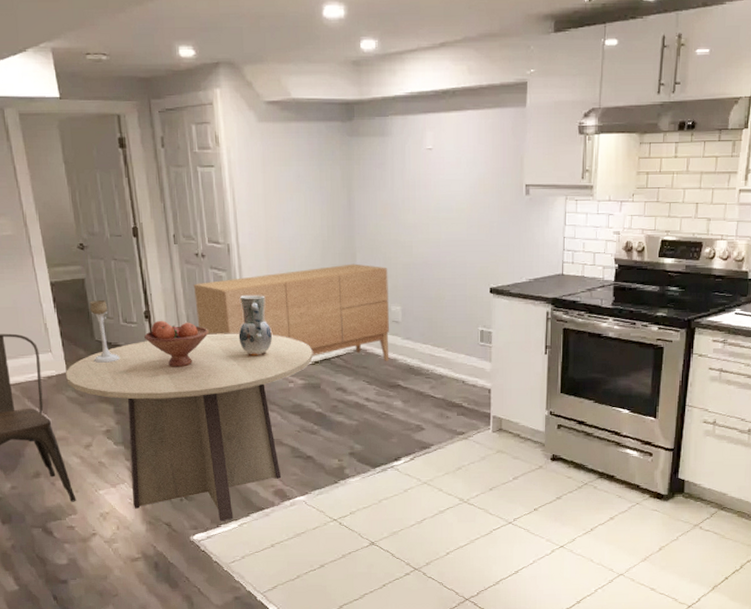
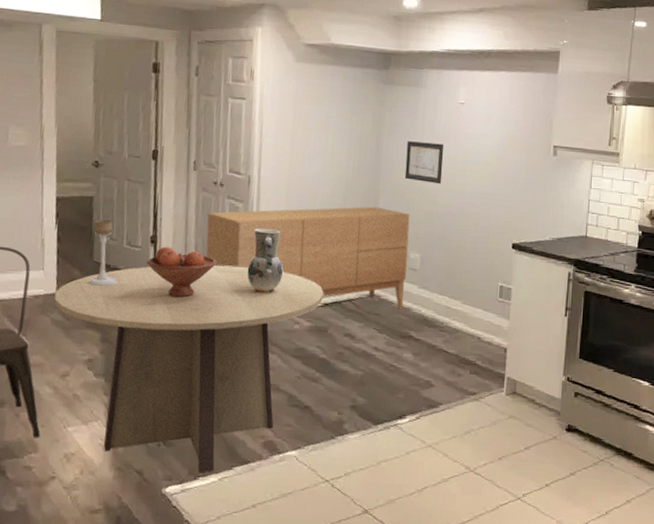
wall art: none [378,193,416,236] -> present [404,141,444,185]

